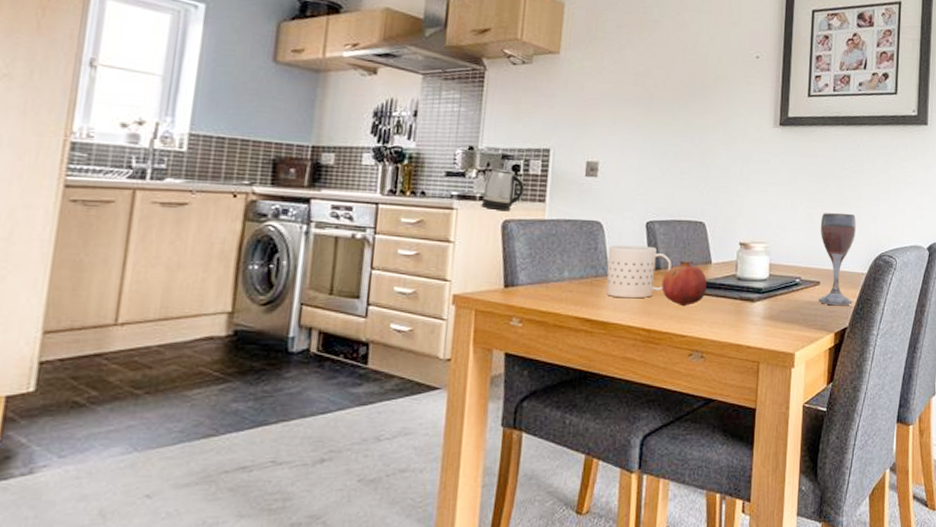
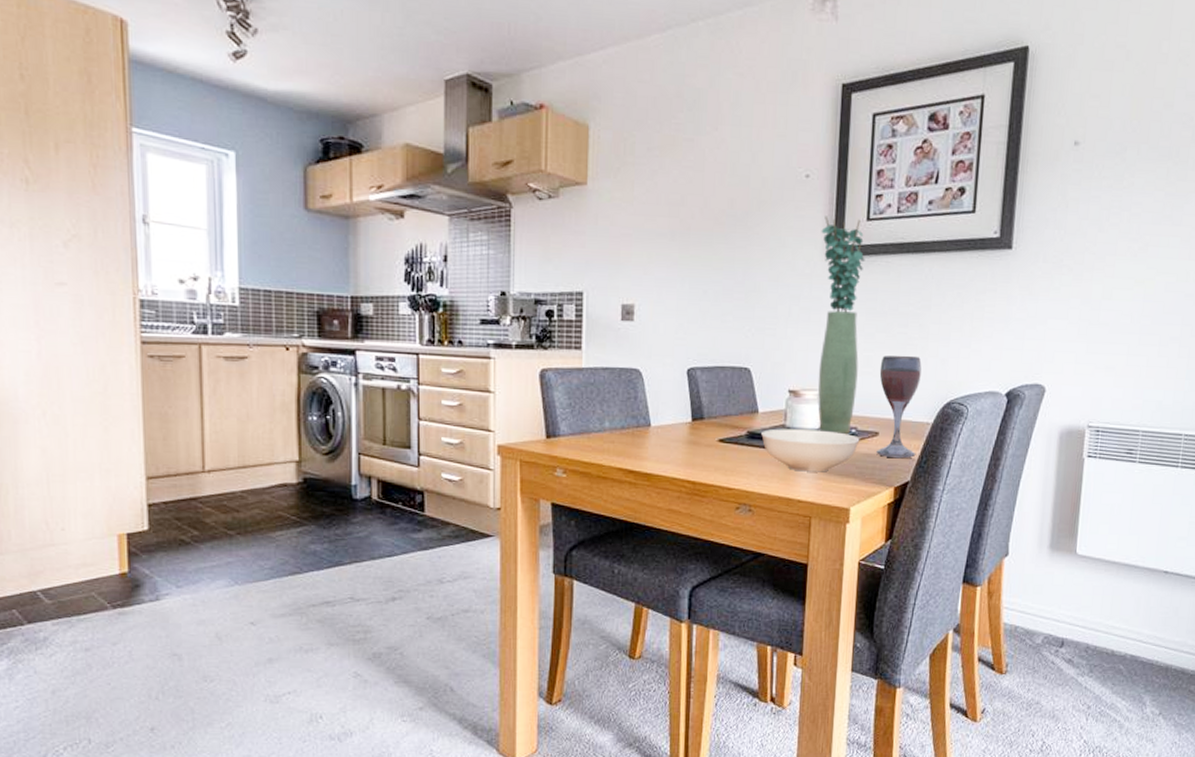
kettle: present [481,168,525,211] -> none [517,315,560,360]
mug: present [606,244,672,299] -> none [648,393,715,450]
fruit: present [662,261,708,307] -> none [706,410,754,458]
bowl: none [714,278,804,319] -> present [761,428,860,472]
vase: none [765,91,807,284] -> present [817,216,865,435]

